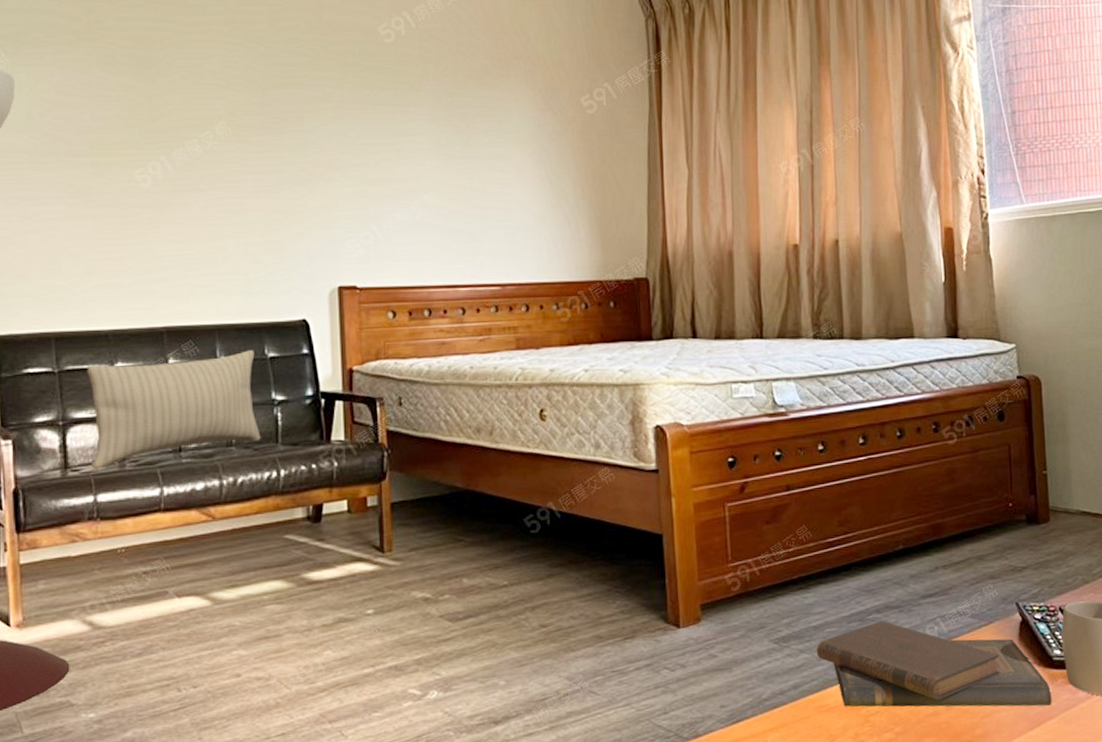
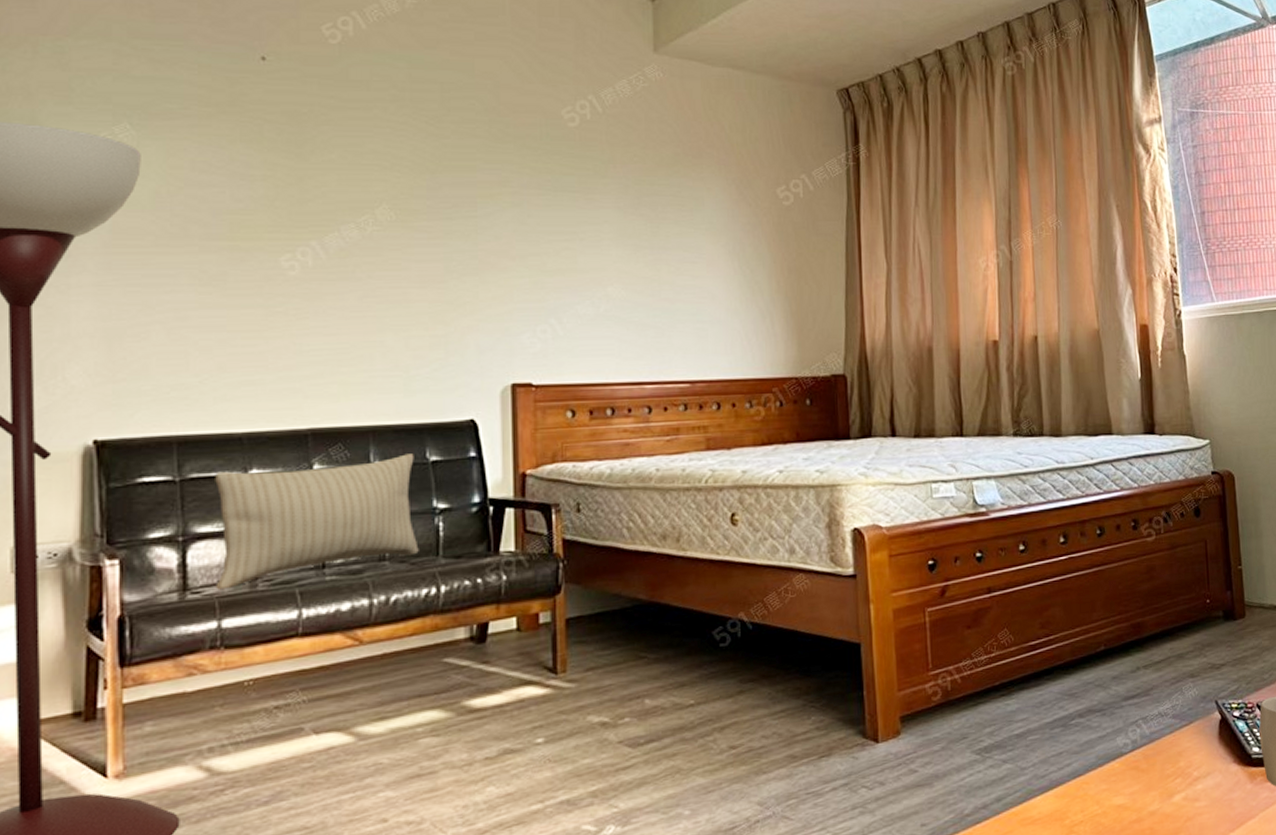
diary: present [816,620,1052,707] -> none [1019,725,1252,818]

